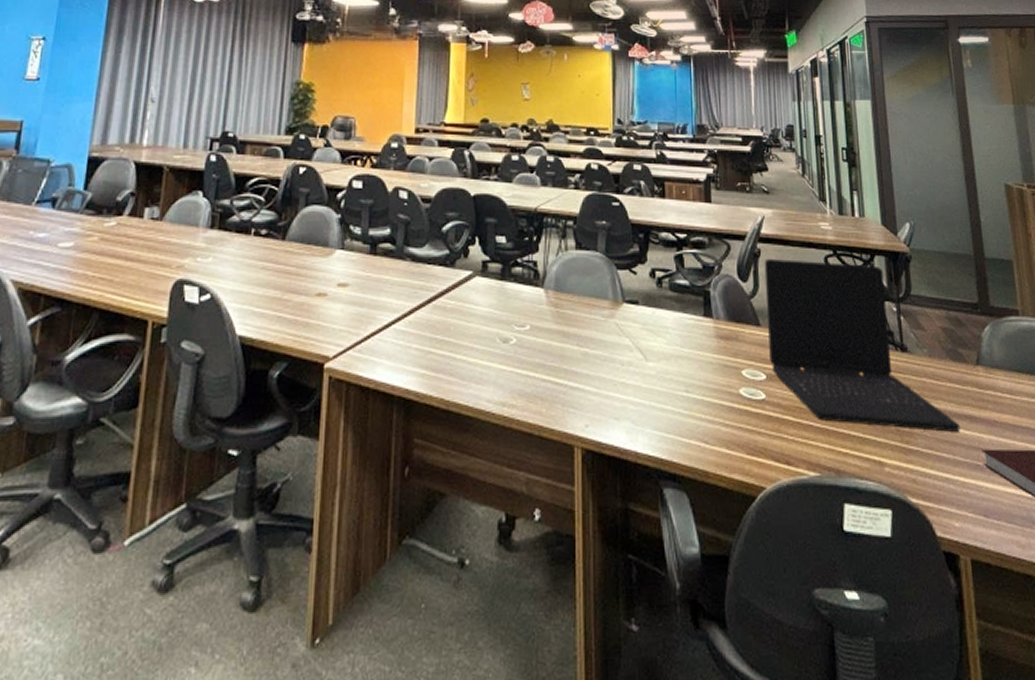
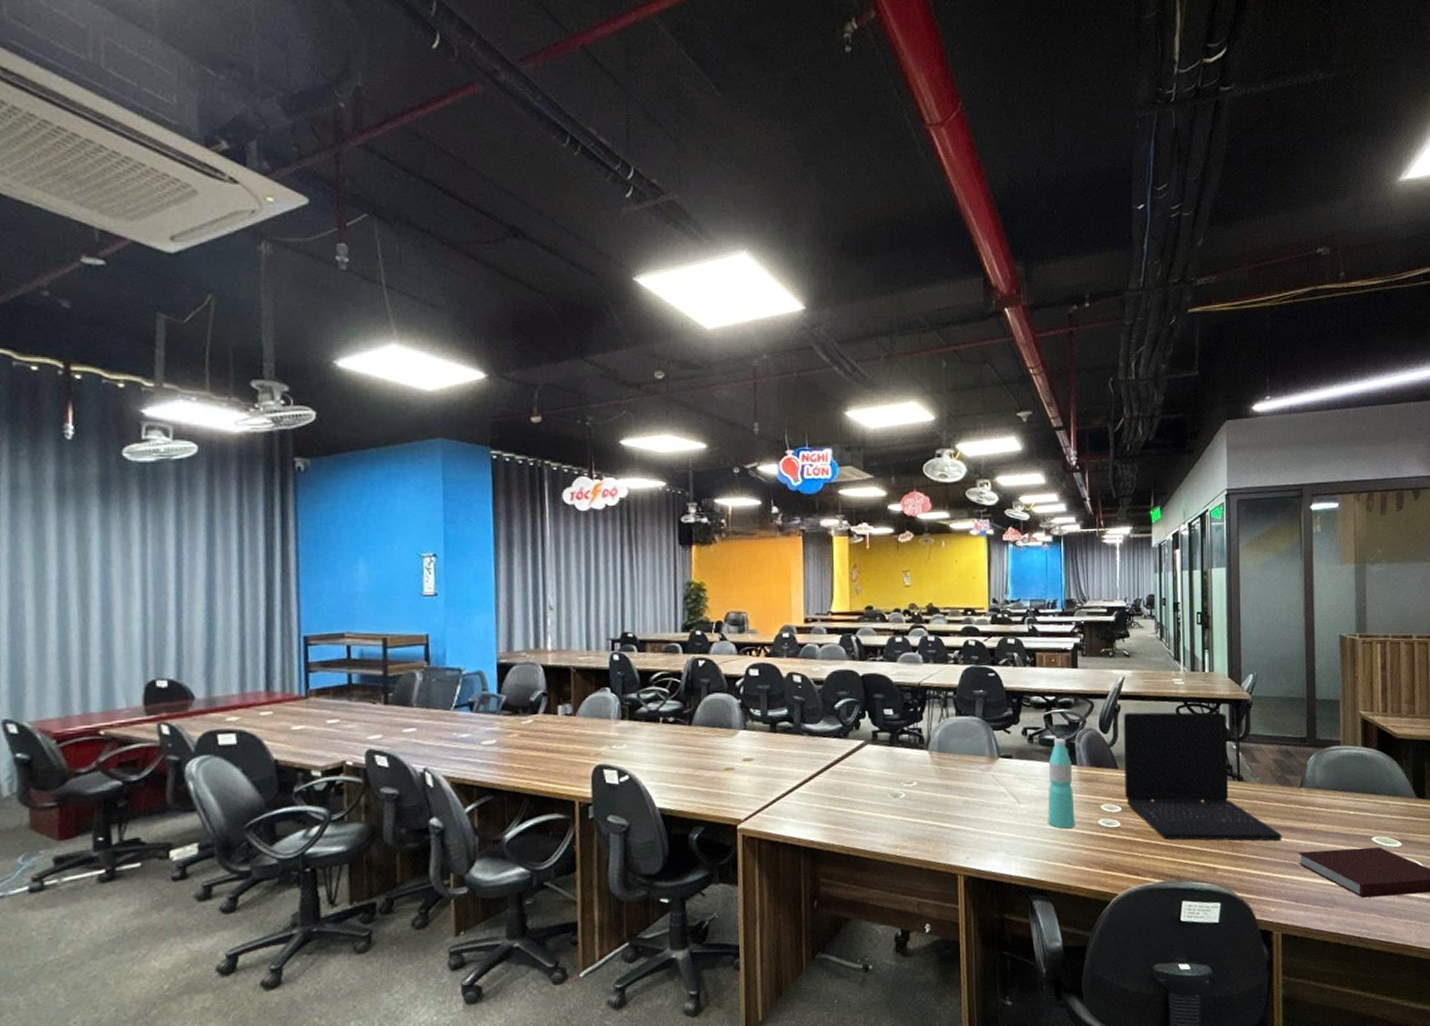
water bottle: none [680,284,712,397] -> present [1048,738,1075,829]

